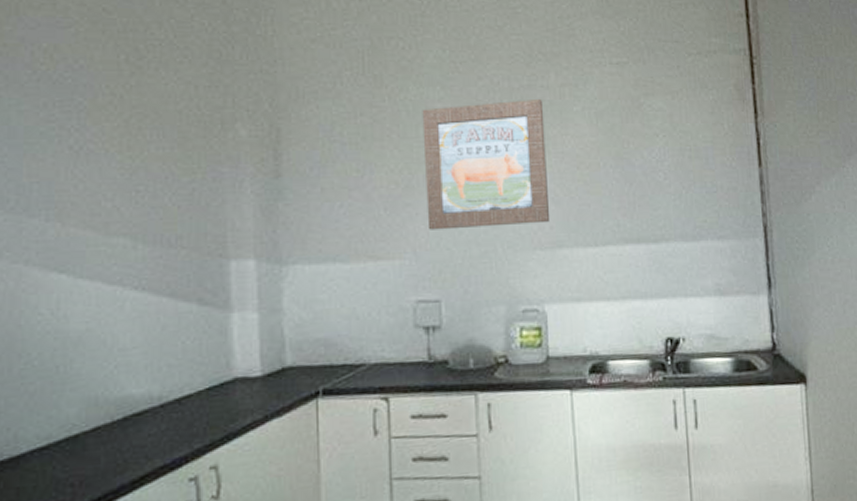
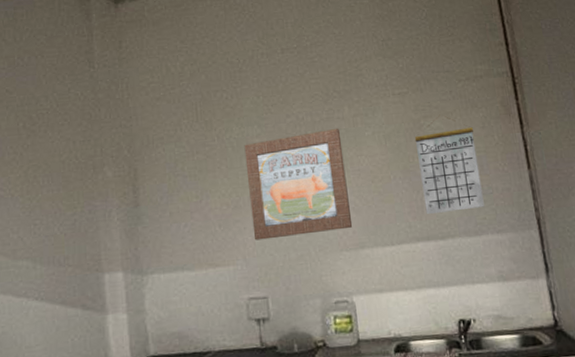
calendar: none [631,93,706,213] -> present [414,114,485,215]

